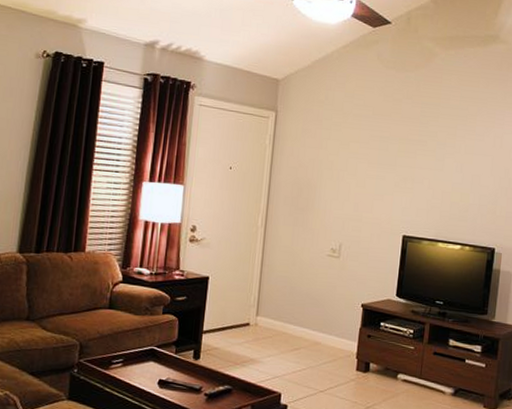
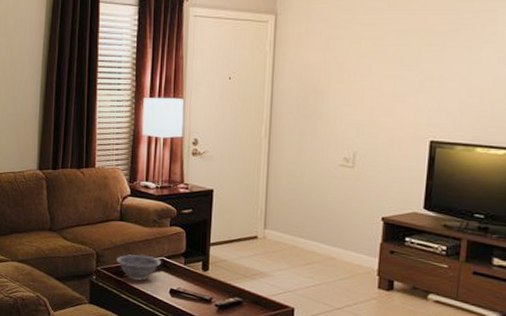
decorative bowl: none [102,344,152,373] -> present [116,254,162,282]

